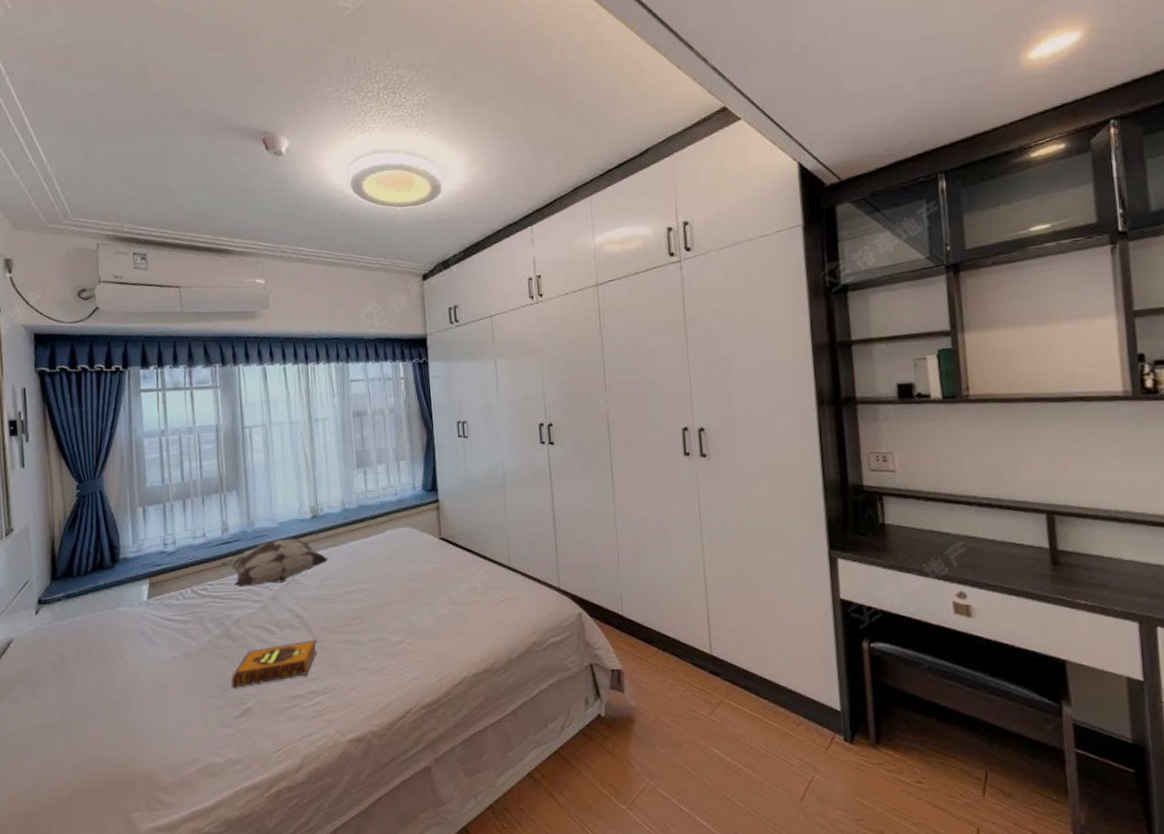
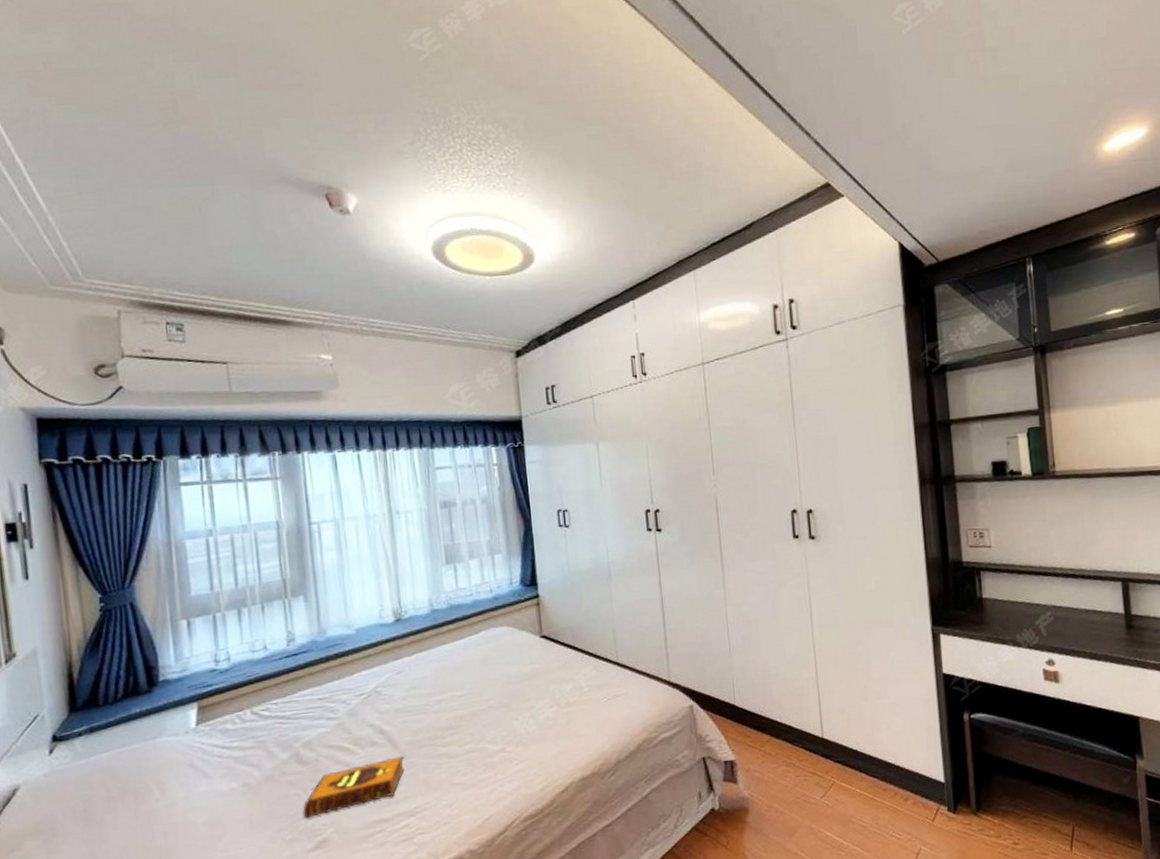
decorative pillow: present [221,538,329,588] -> none [287,645,415,705]

